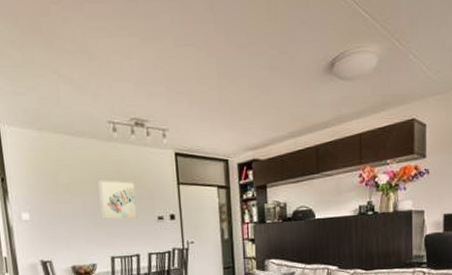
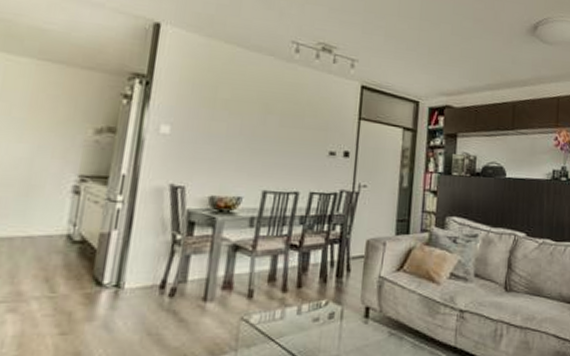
wall art: present [98,180,139,220] -> none [260,101,310,150]

